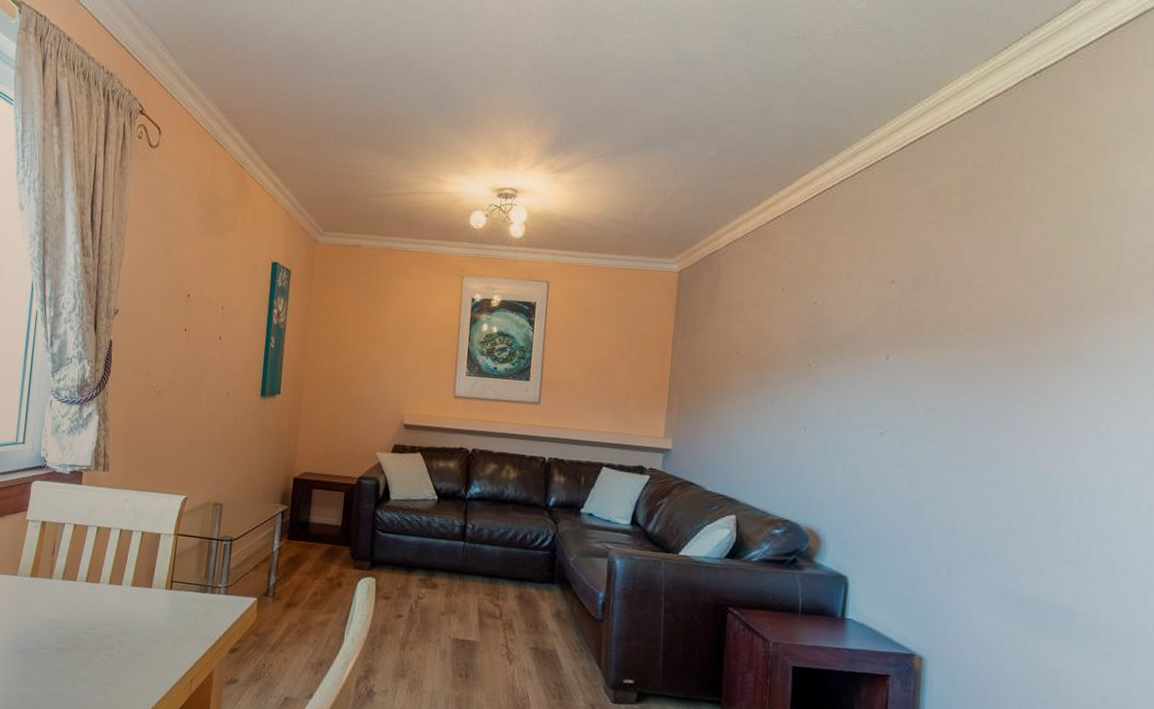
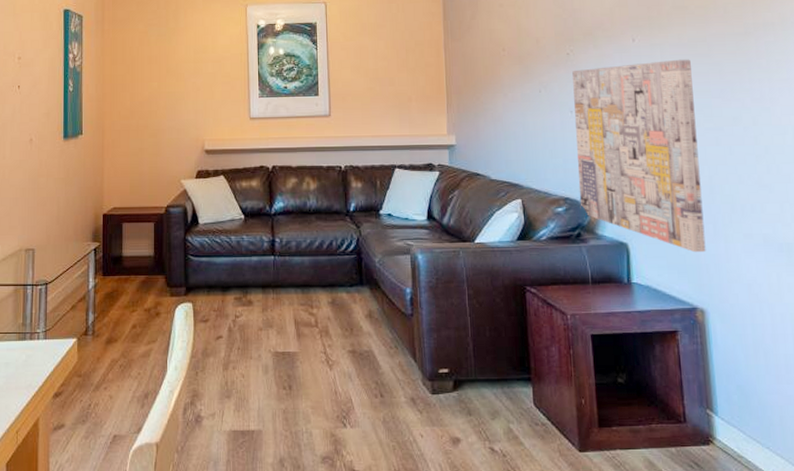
wall art: none [799,383,950,597] -> present [572,59,706,253]

